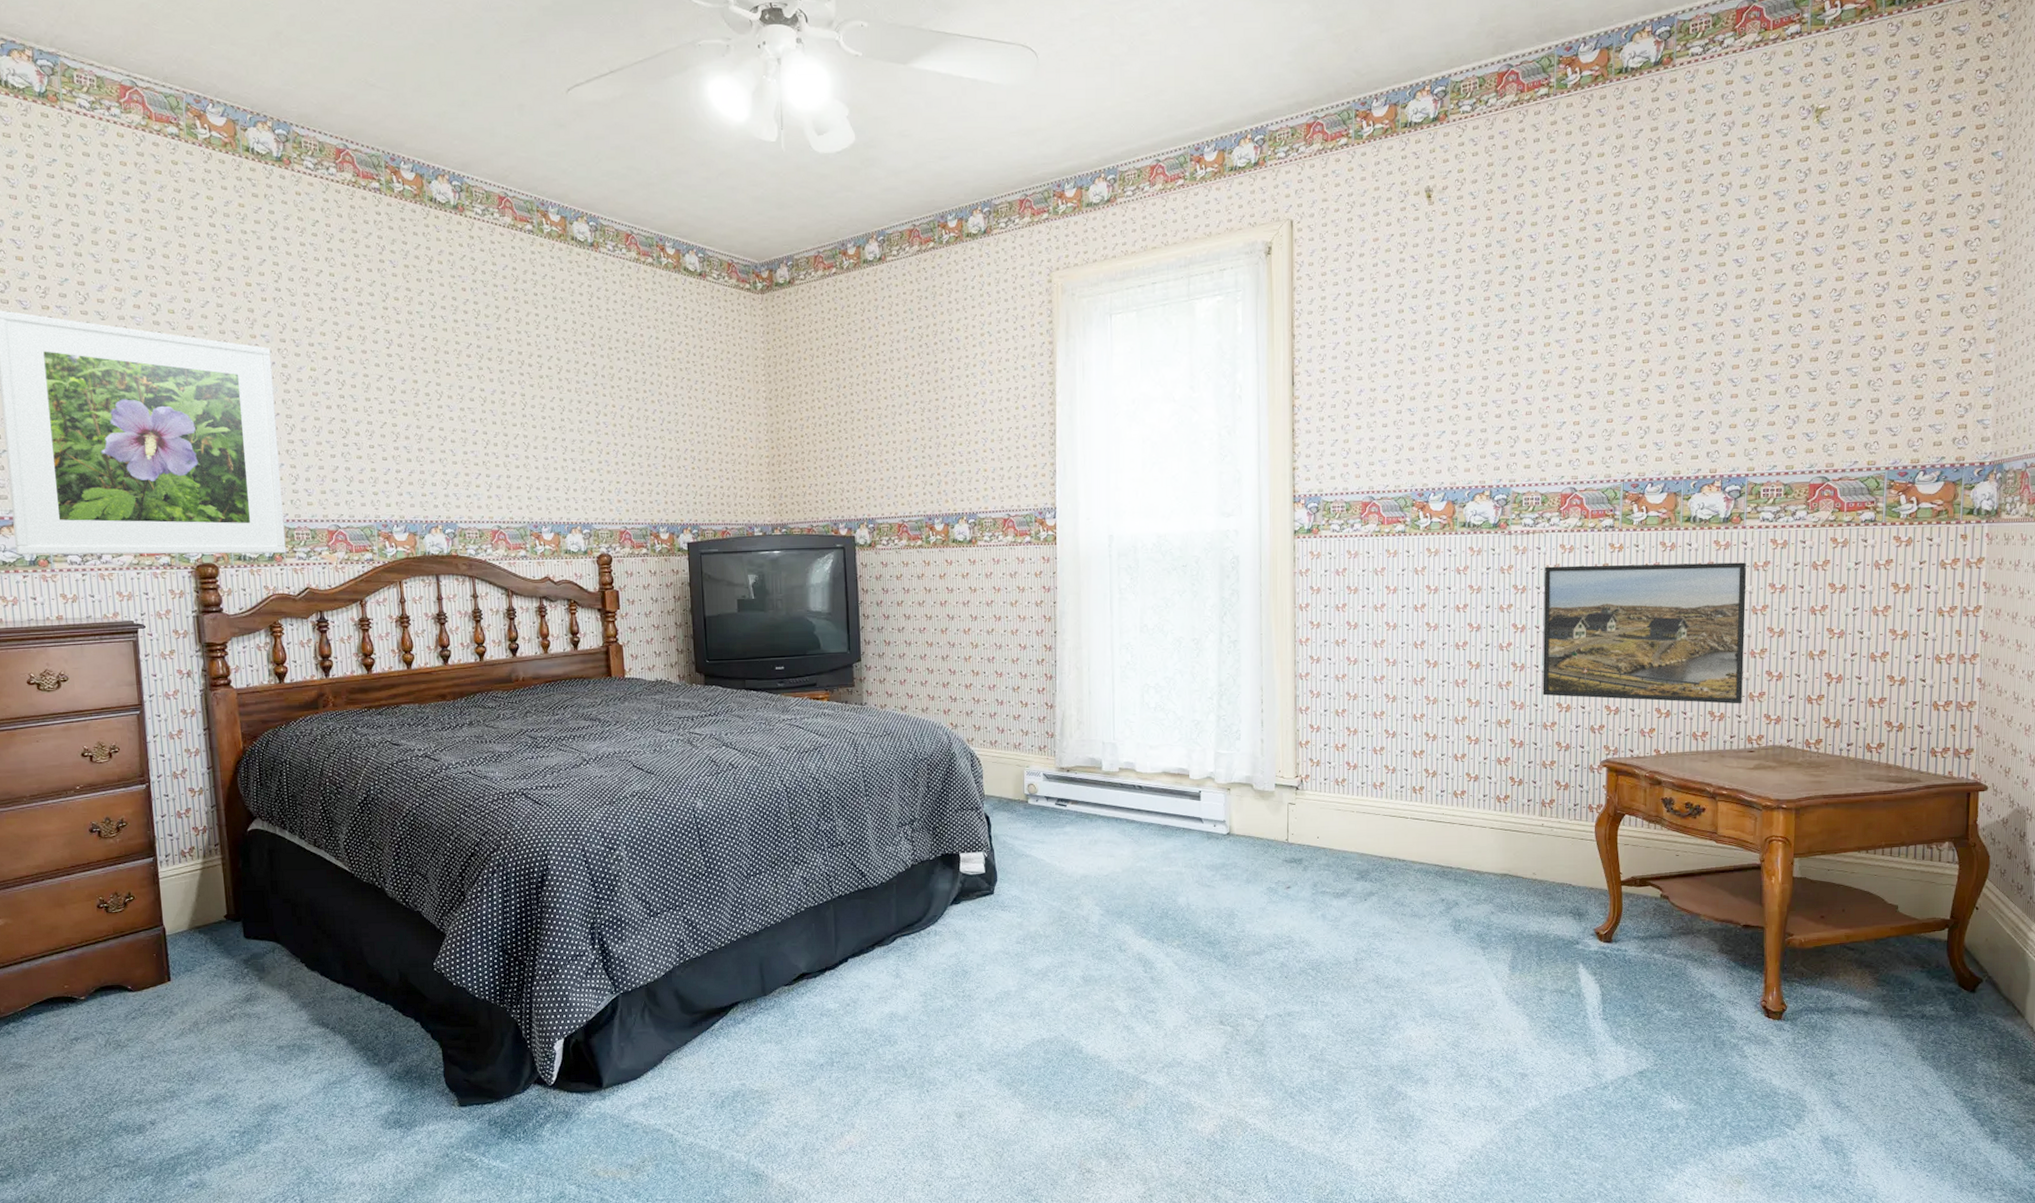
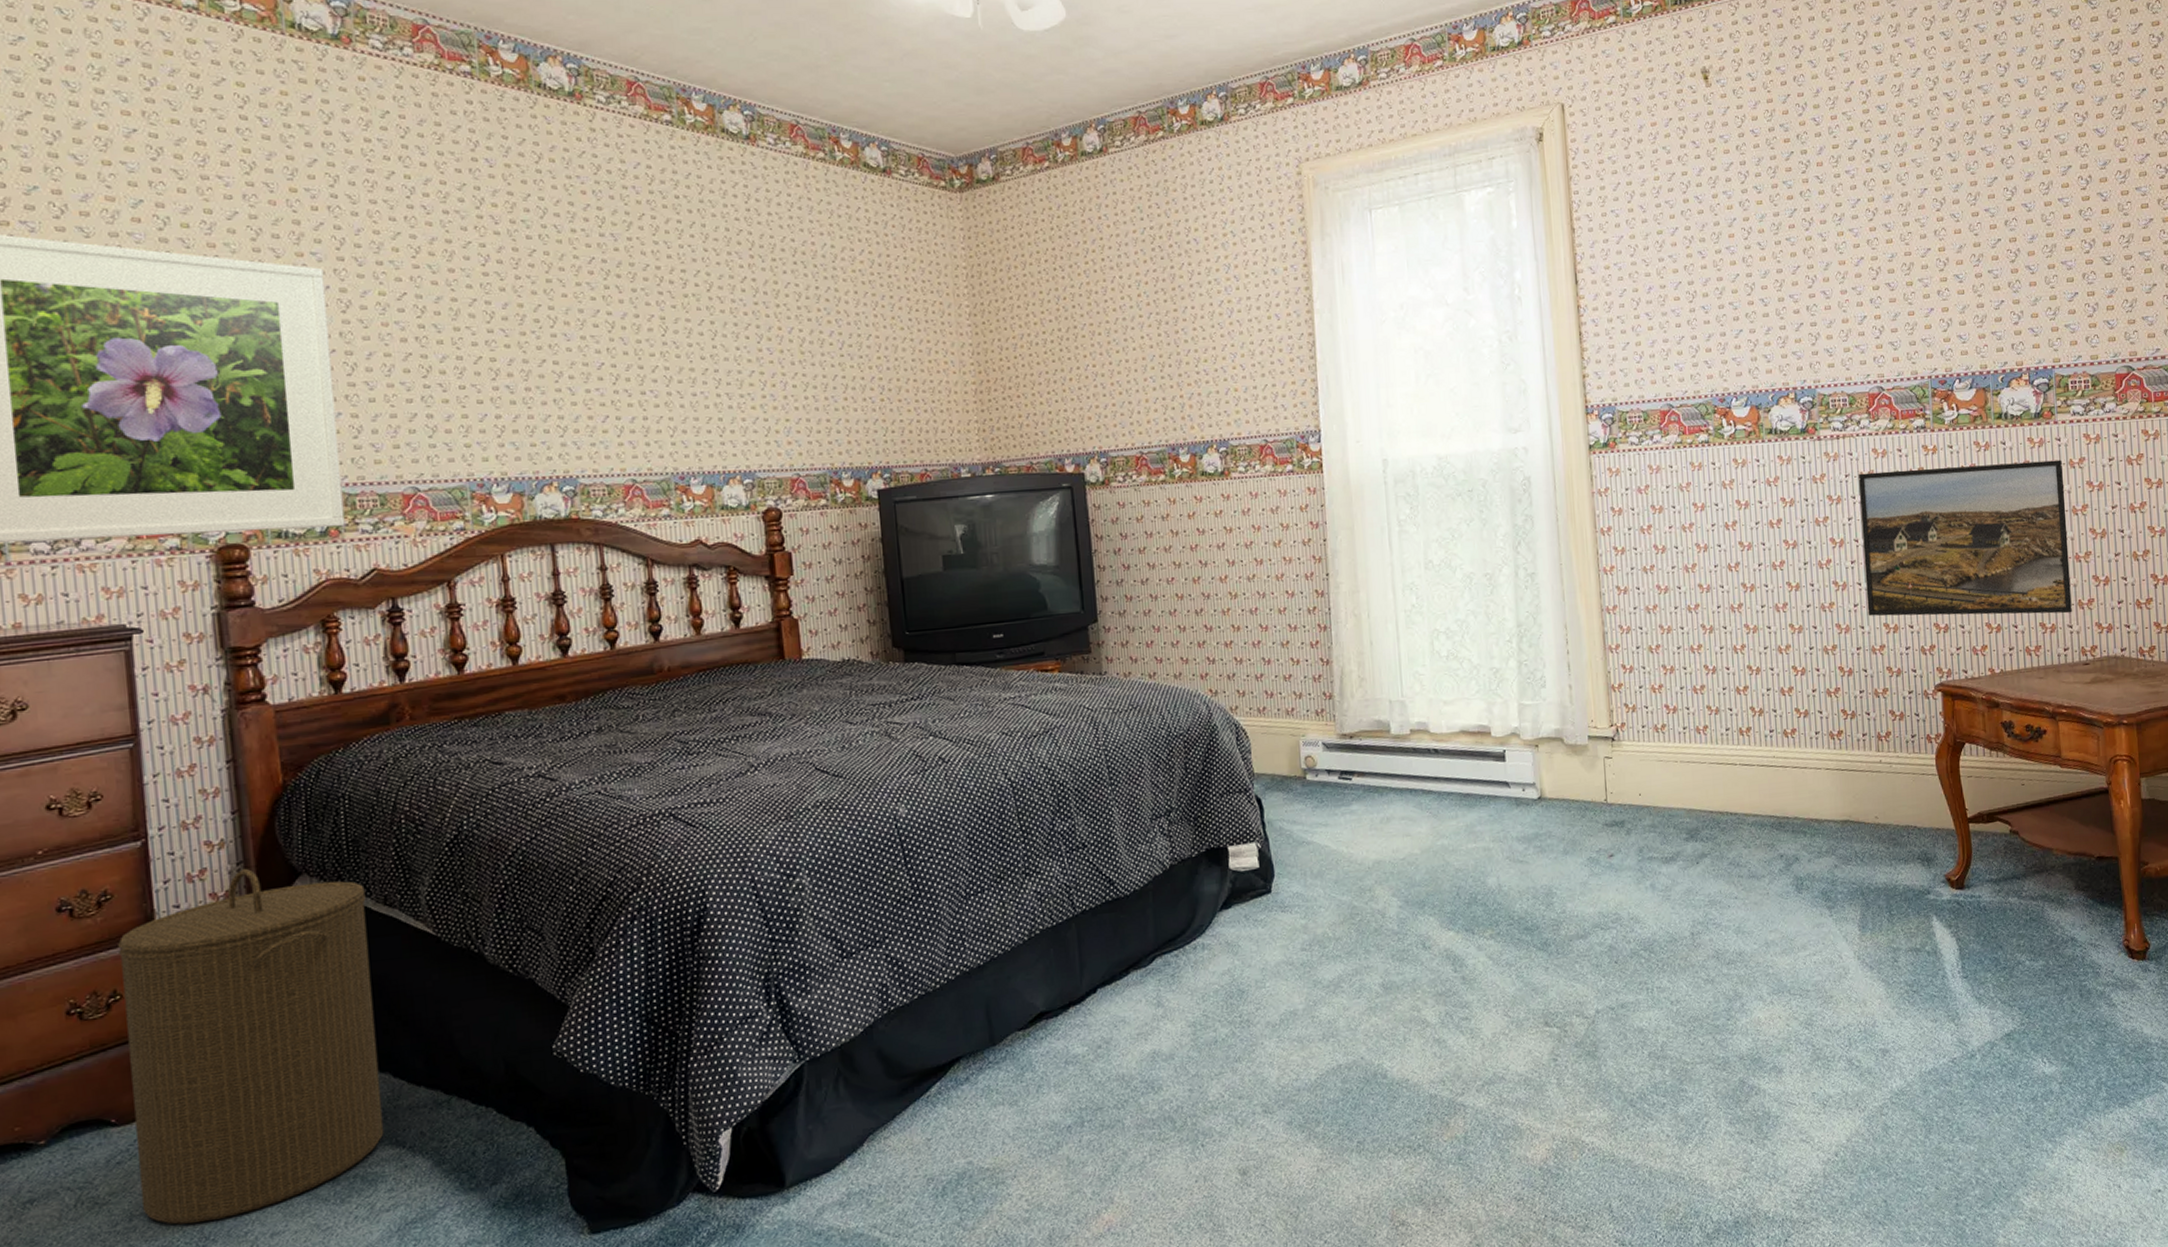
laundry hamper: none [131,810,314,1068] -> present [118,868,385,1225]

